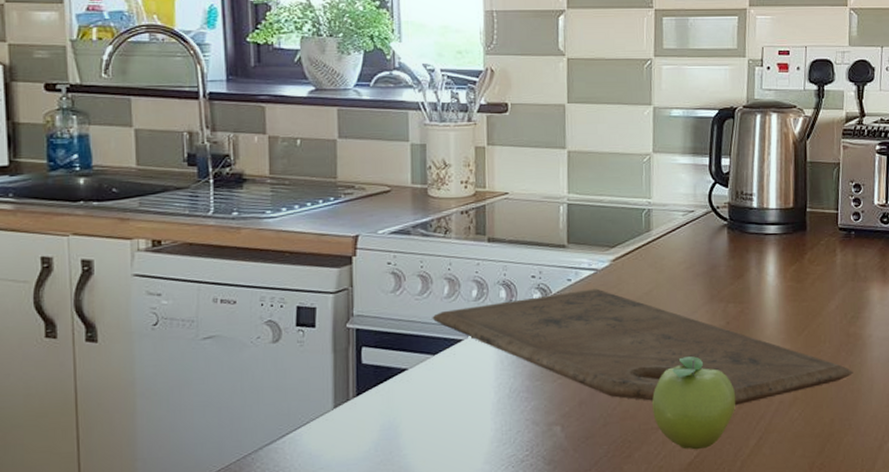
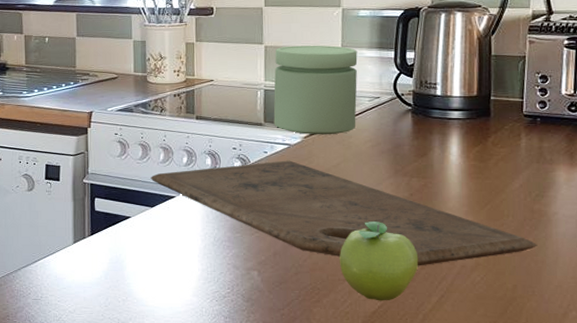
jar: none [578,150,670,257] -> present [273,45,358,135]

